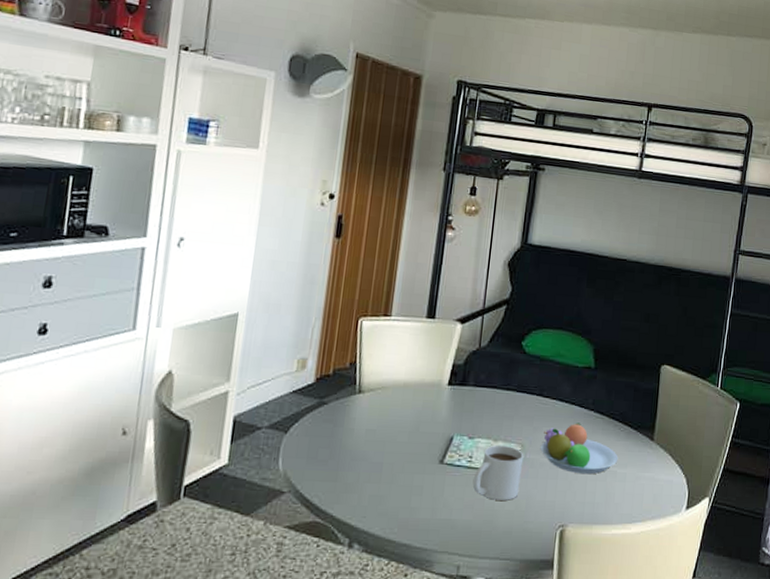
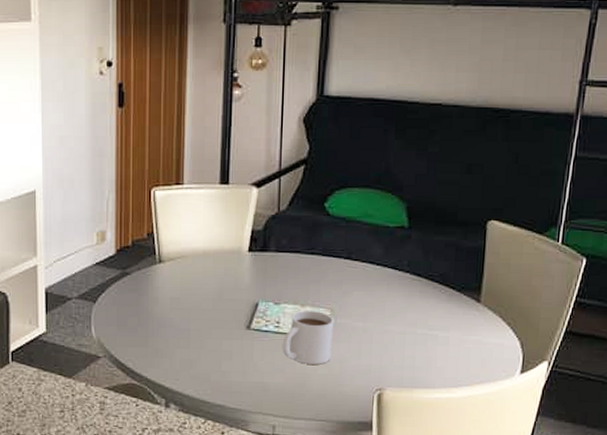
fruit bowl: present [541,422,619,475] -> none [352,285,440,339]

